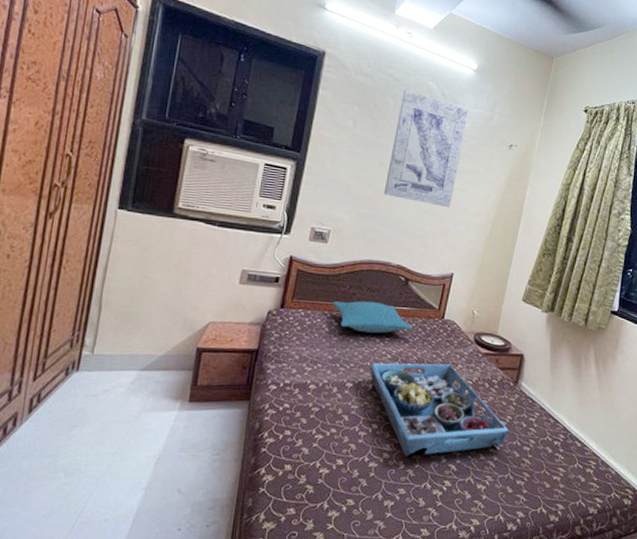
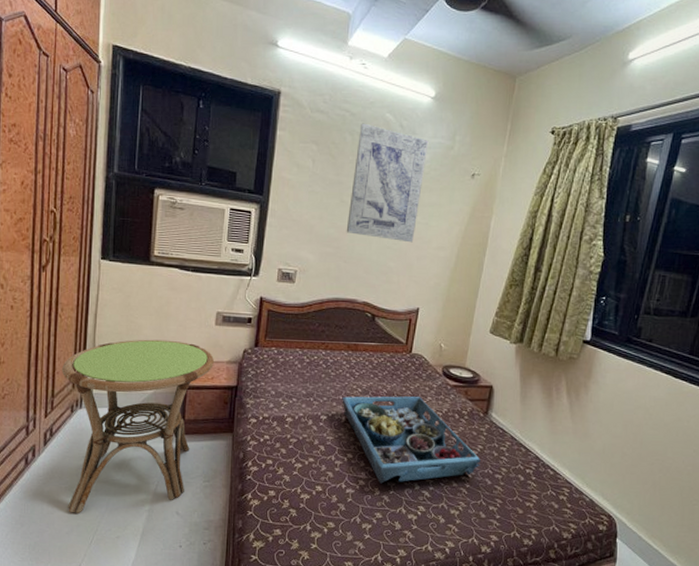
side table: none [49,296,235,493] -> present [61,339,214,513]
pillow: present [332,301,413,333] -> none [303,337,382,368]

